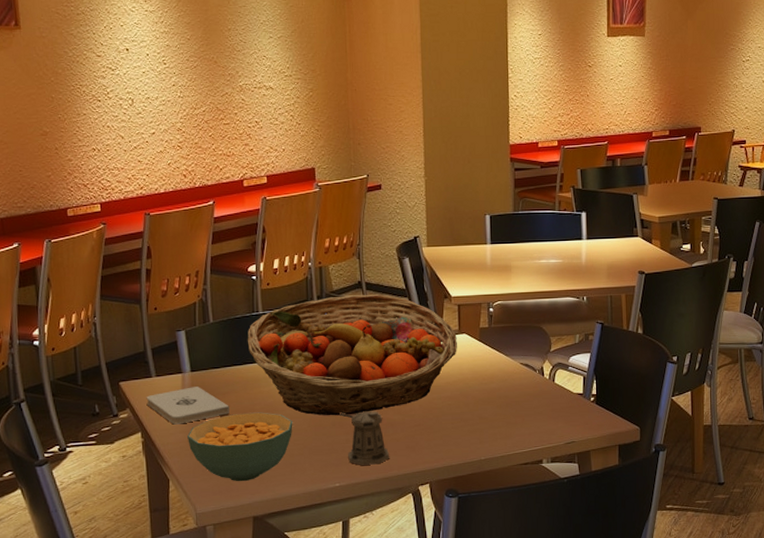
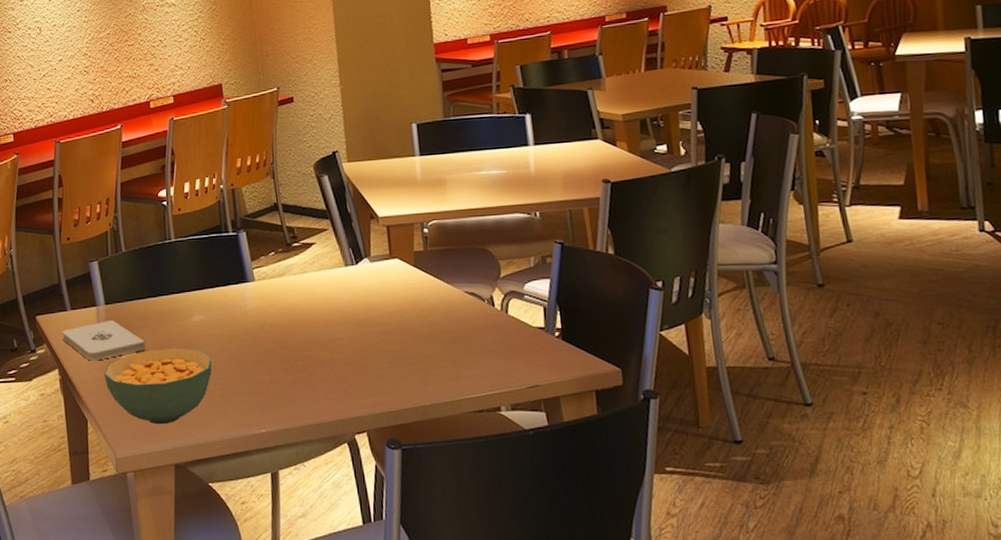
fruit basket: present [247,294,457,416] -> none [160,217,389,353]
pepper shaker: present [338,411,389,465] -> none [260,347,319,409]

